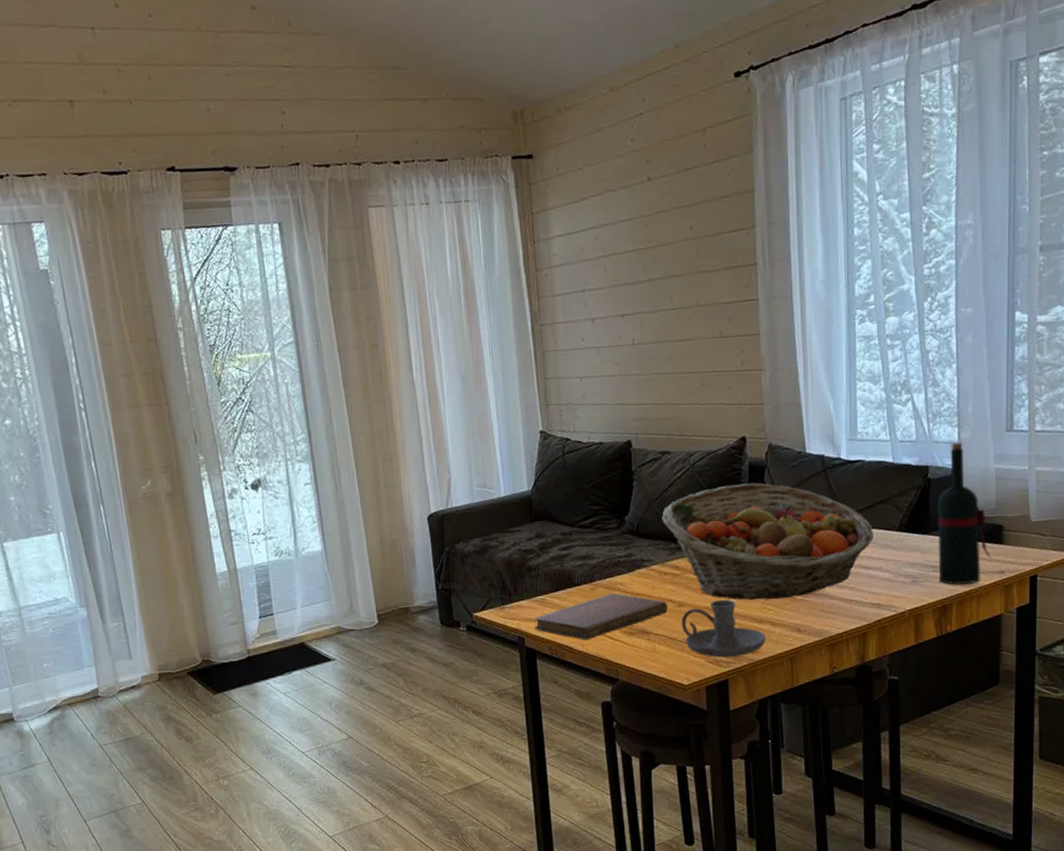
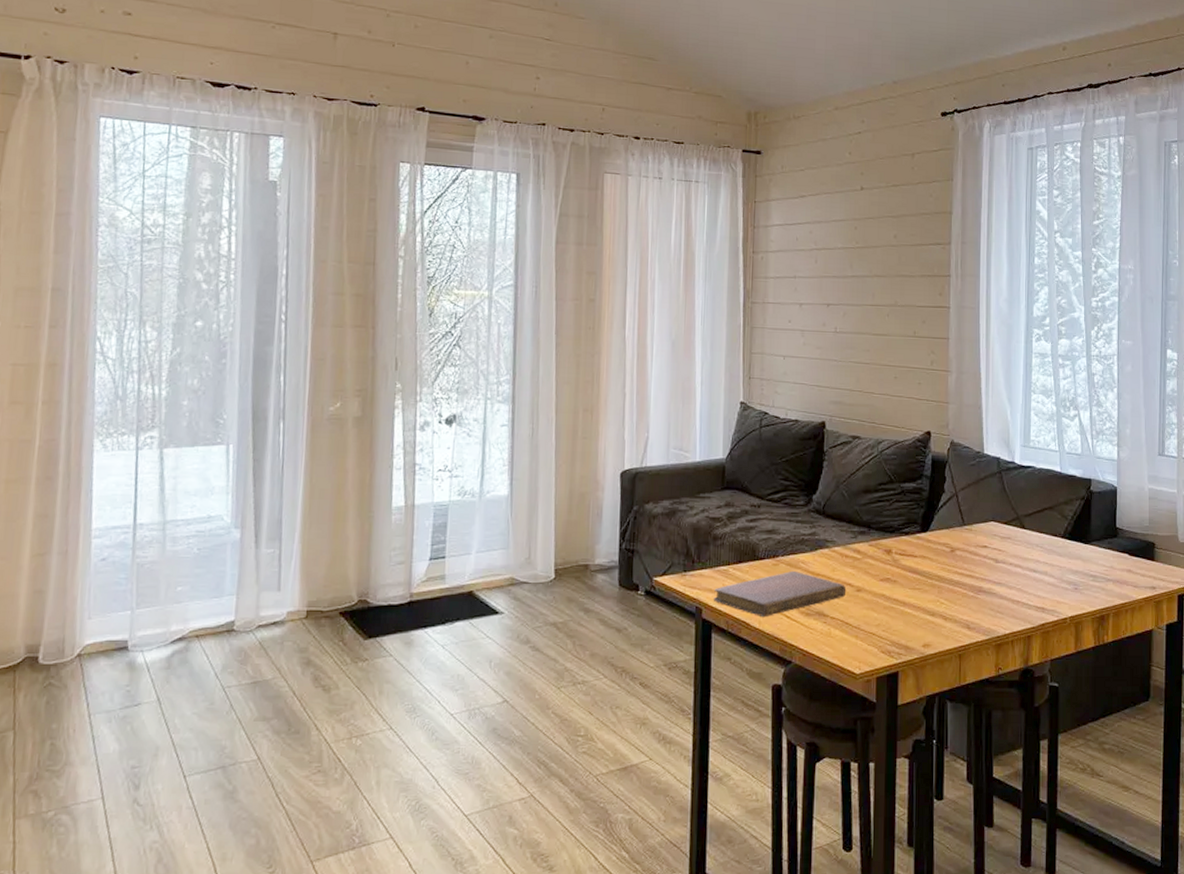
fruit basket: present [662,482,873,600] -> none [848,475,1041,594]
candle holder: present [681,599,766,658] -> none [857,588,937,648]
wine bottle: present [937,442,991,585] -> none [1097,461,1144,597]

